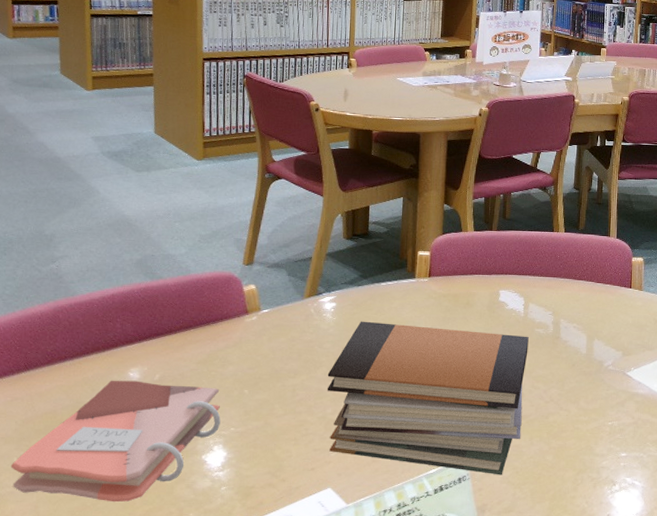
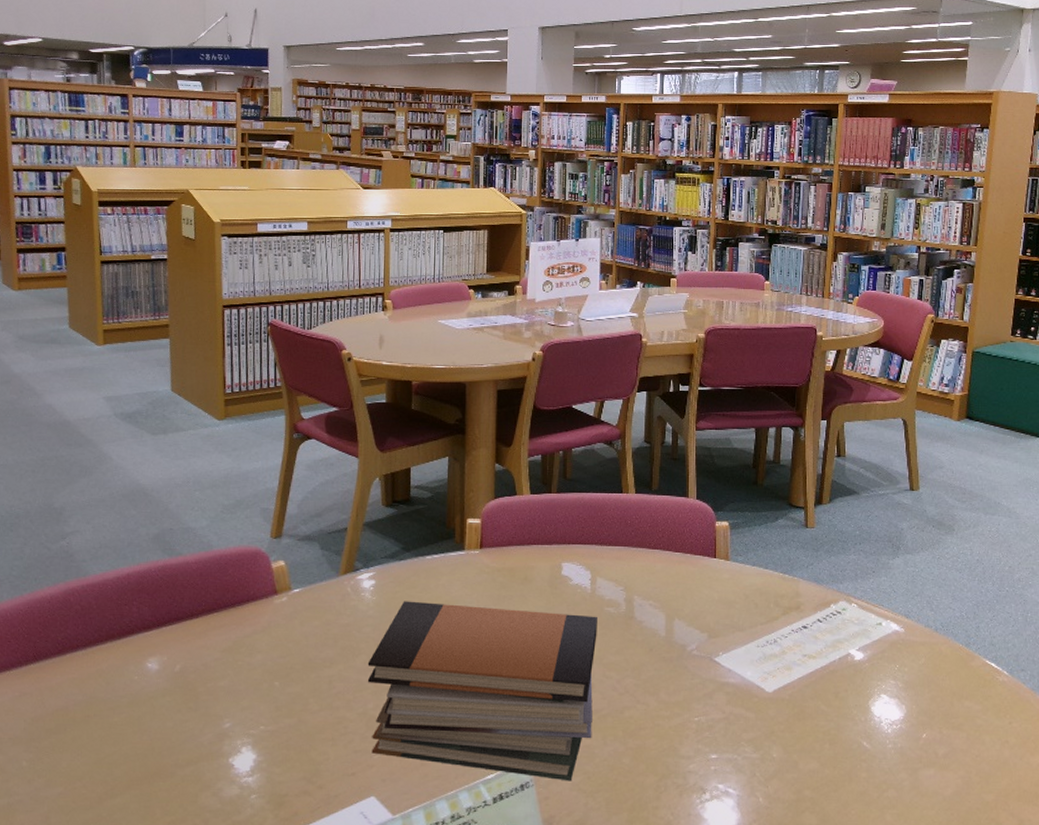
phonebook: present [10,380,221,503] -> none [19,671,249,813]

